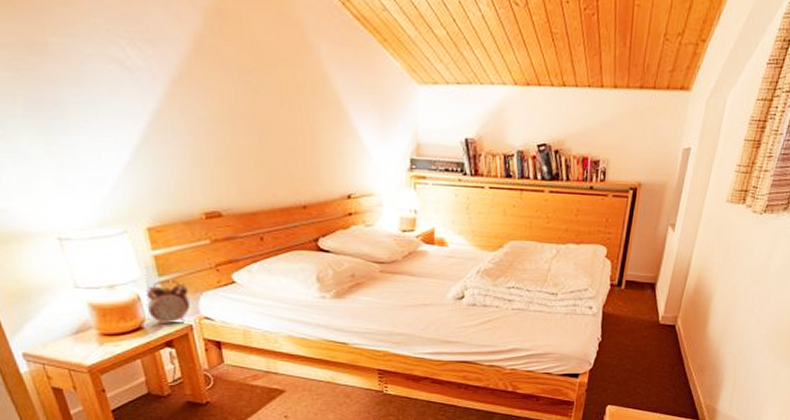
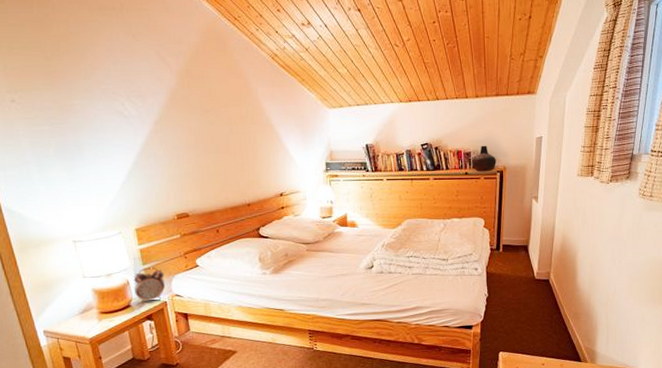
vase: none [600,153,631,188] -> present [472,145,496,172]

